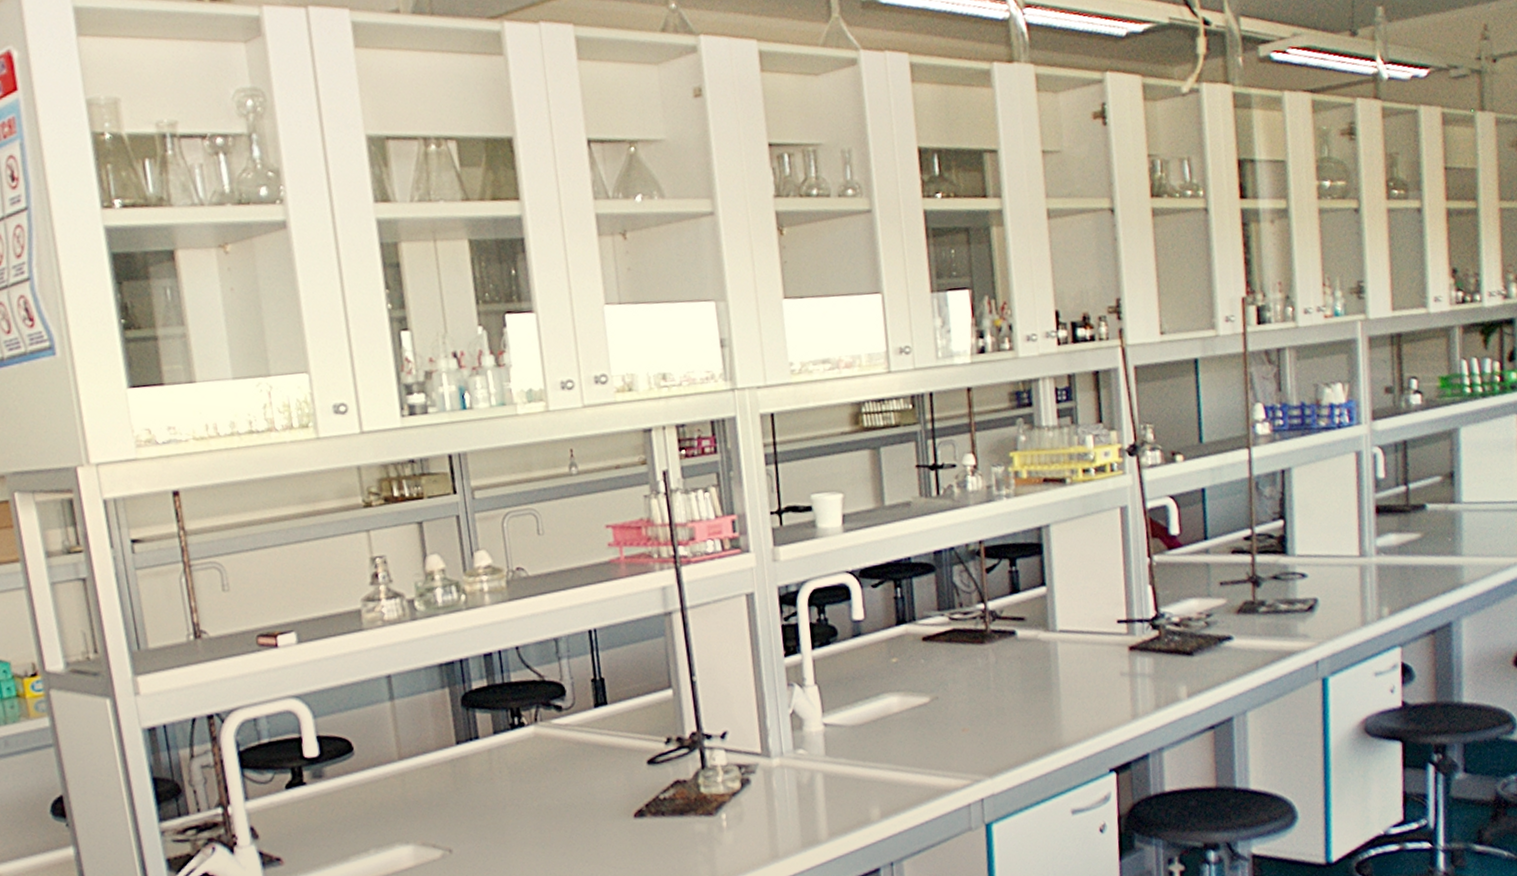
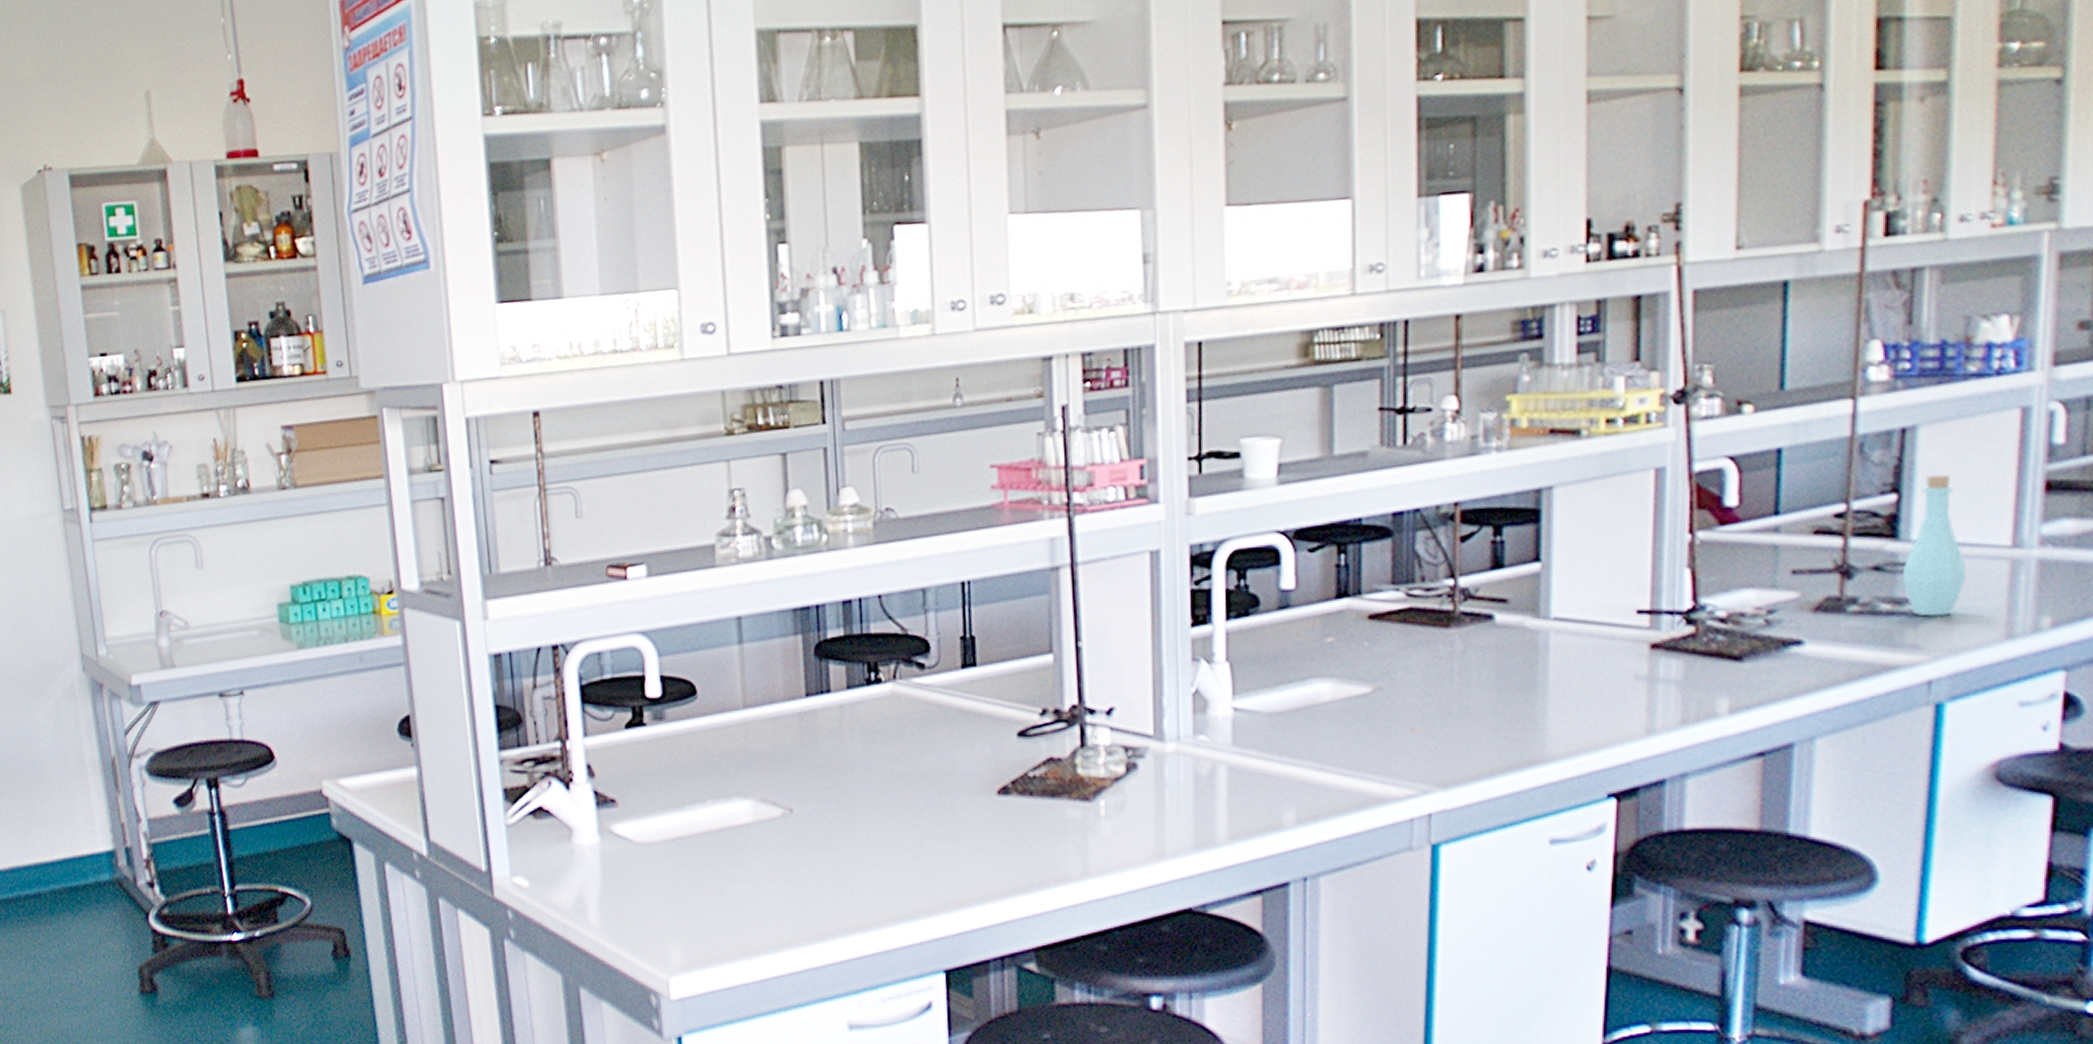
bottle: none [1291,504,1333,612] -> present [1901,474,1967,617]

